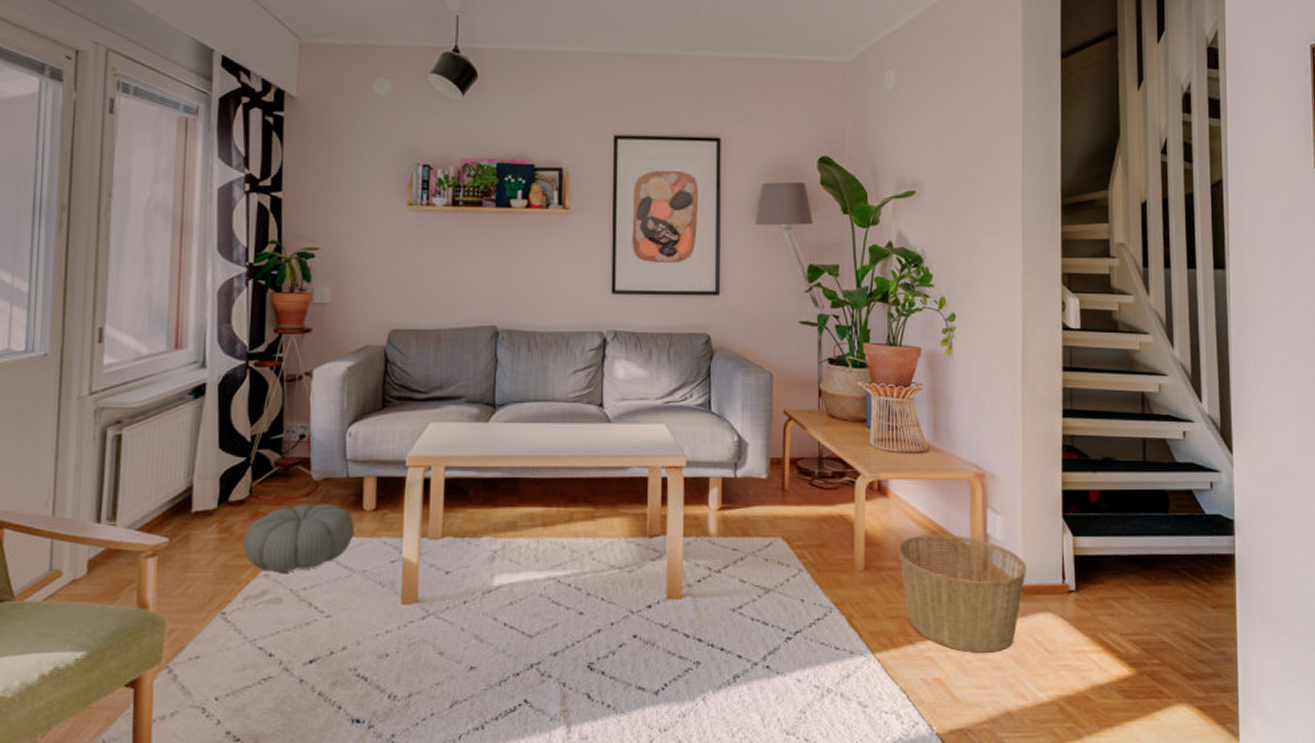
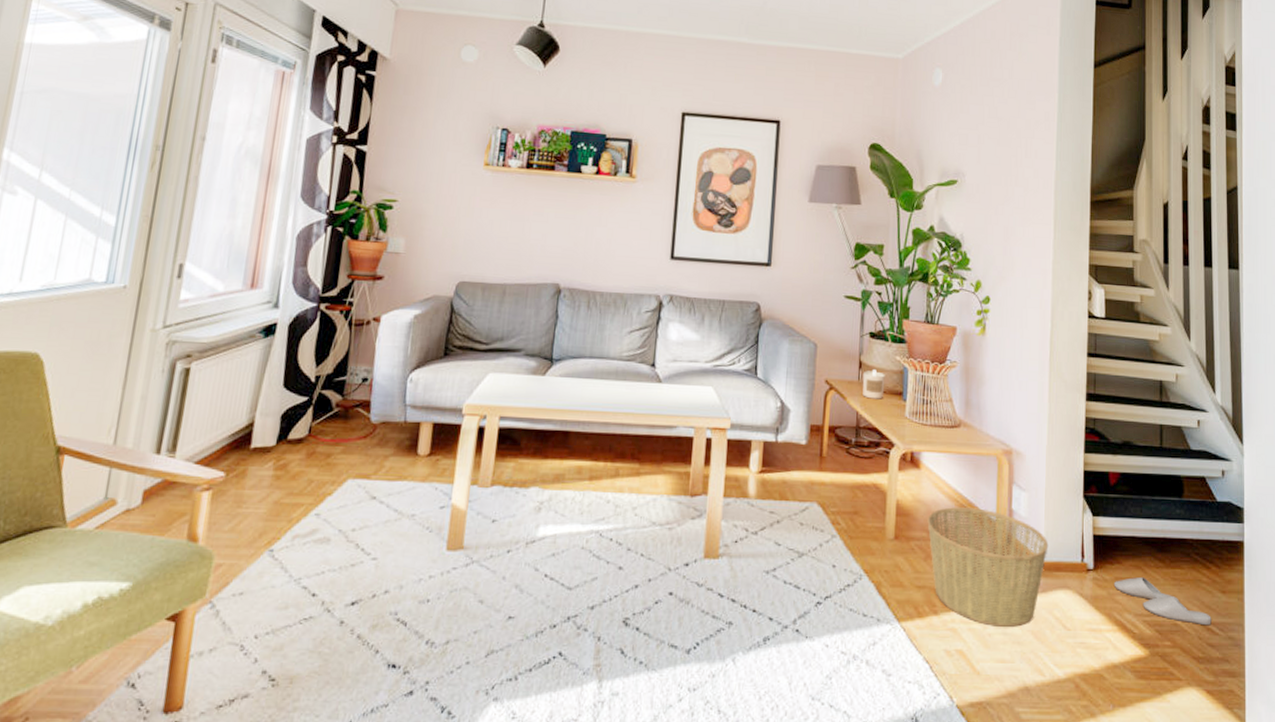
pouf: present [243,504,354,573] -> none [297,446,408,513]
candle: none [823,397,847,428] -> present [862,370,885,399]
slippers: none [1097,596,1202,642] -> present [1113,577,1211,626]

